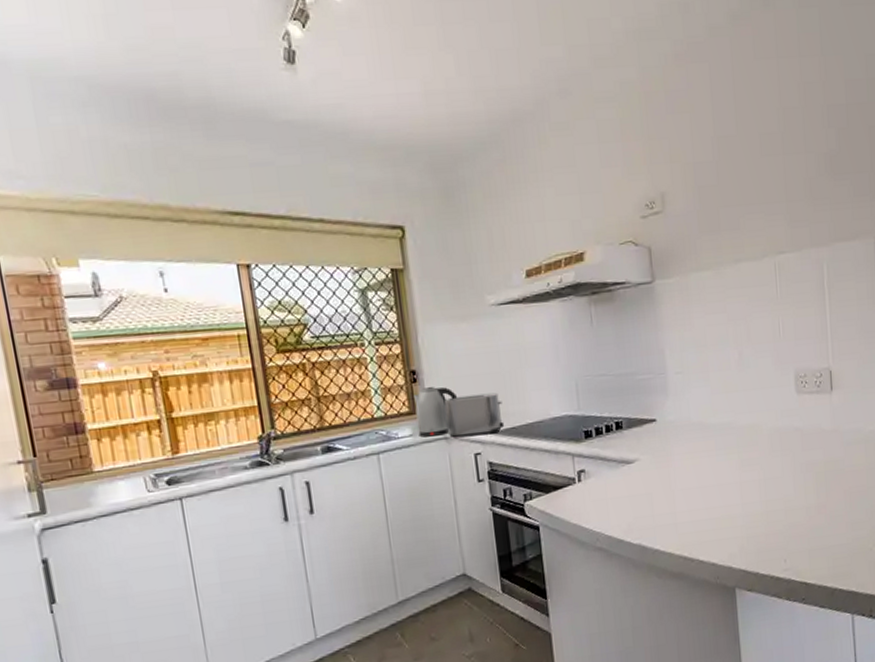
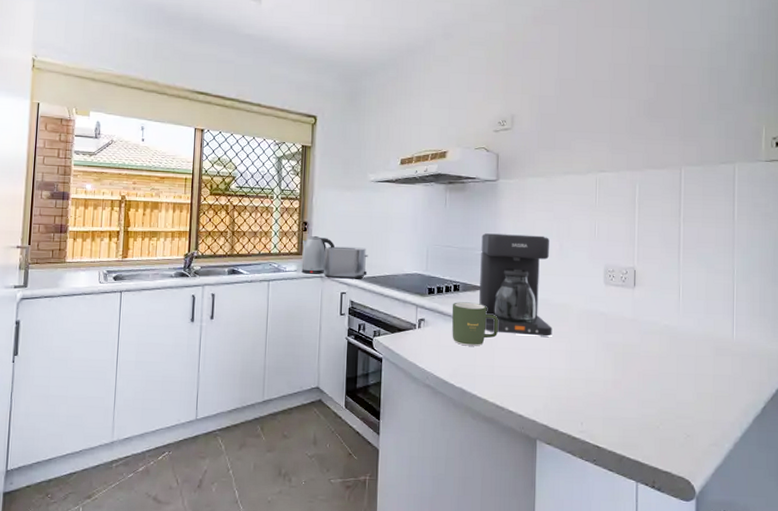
mug: none [616,440,676,494] -> present [452,302,498,346]
coffee maker: none [642,344,741,473] -> present [479,233,552,337]

